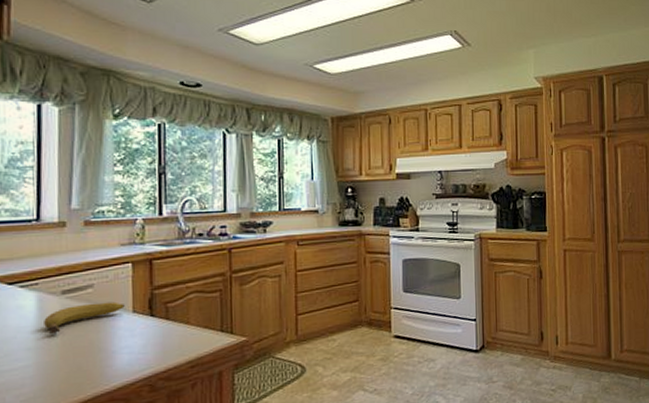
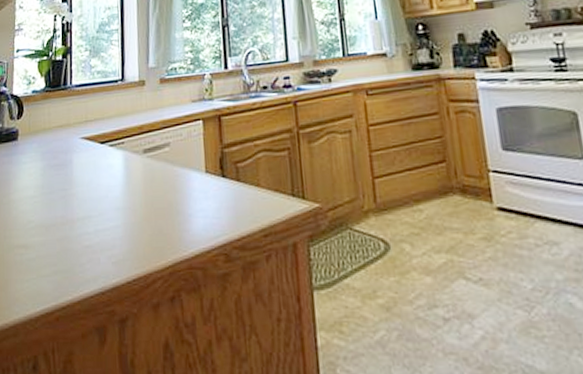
fruit: present [44,301,125,335] -> none [129,161,198,195]

